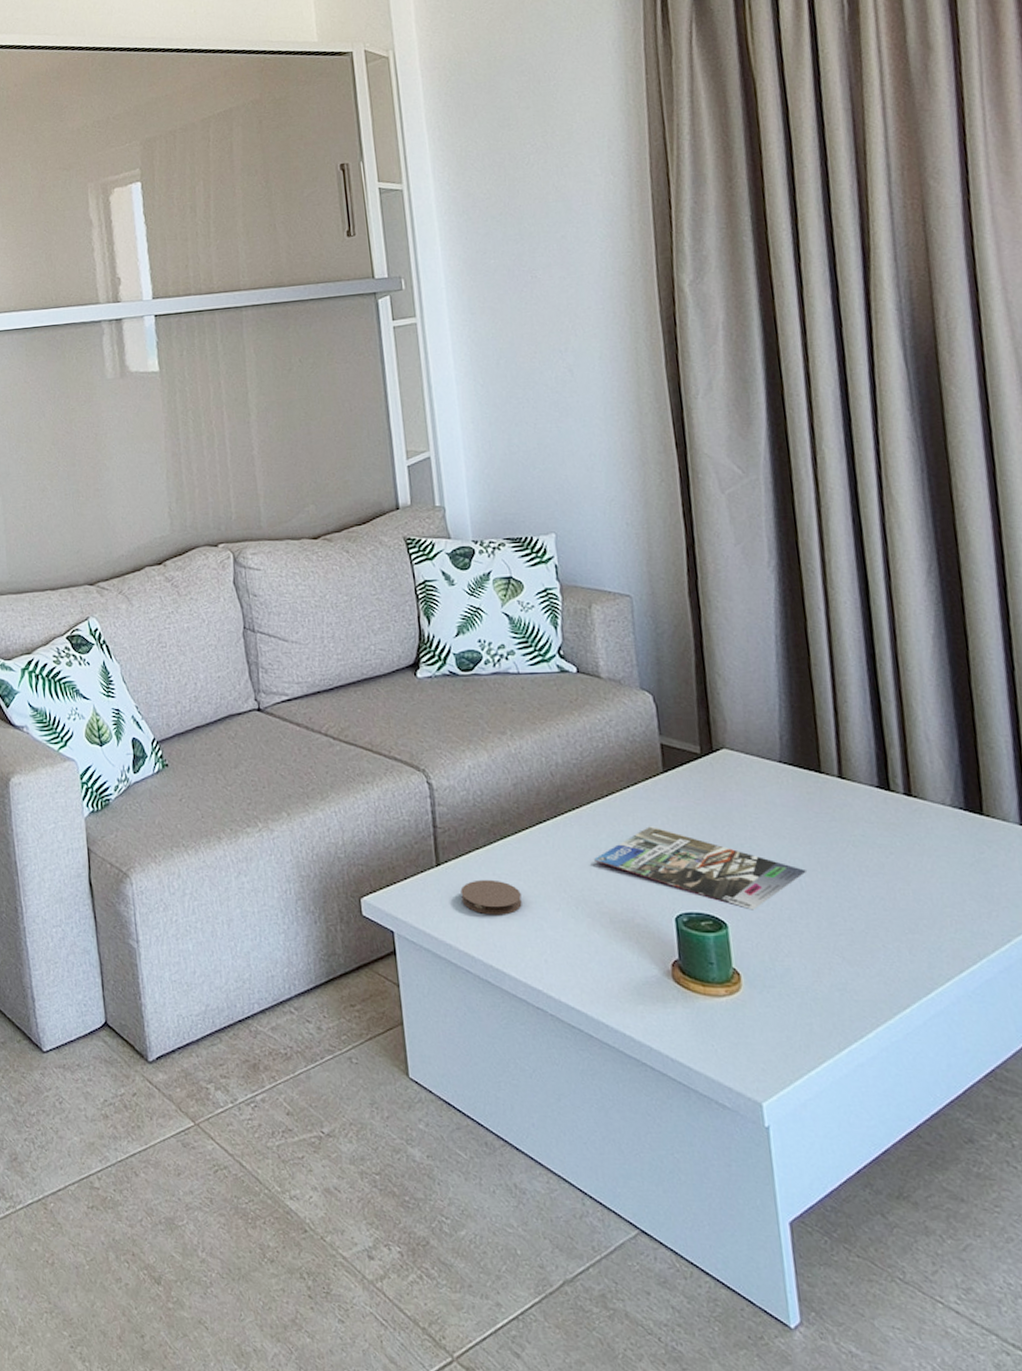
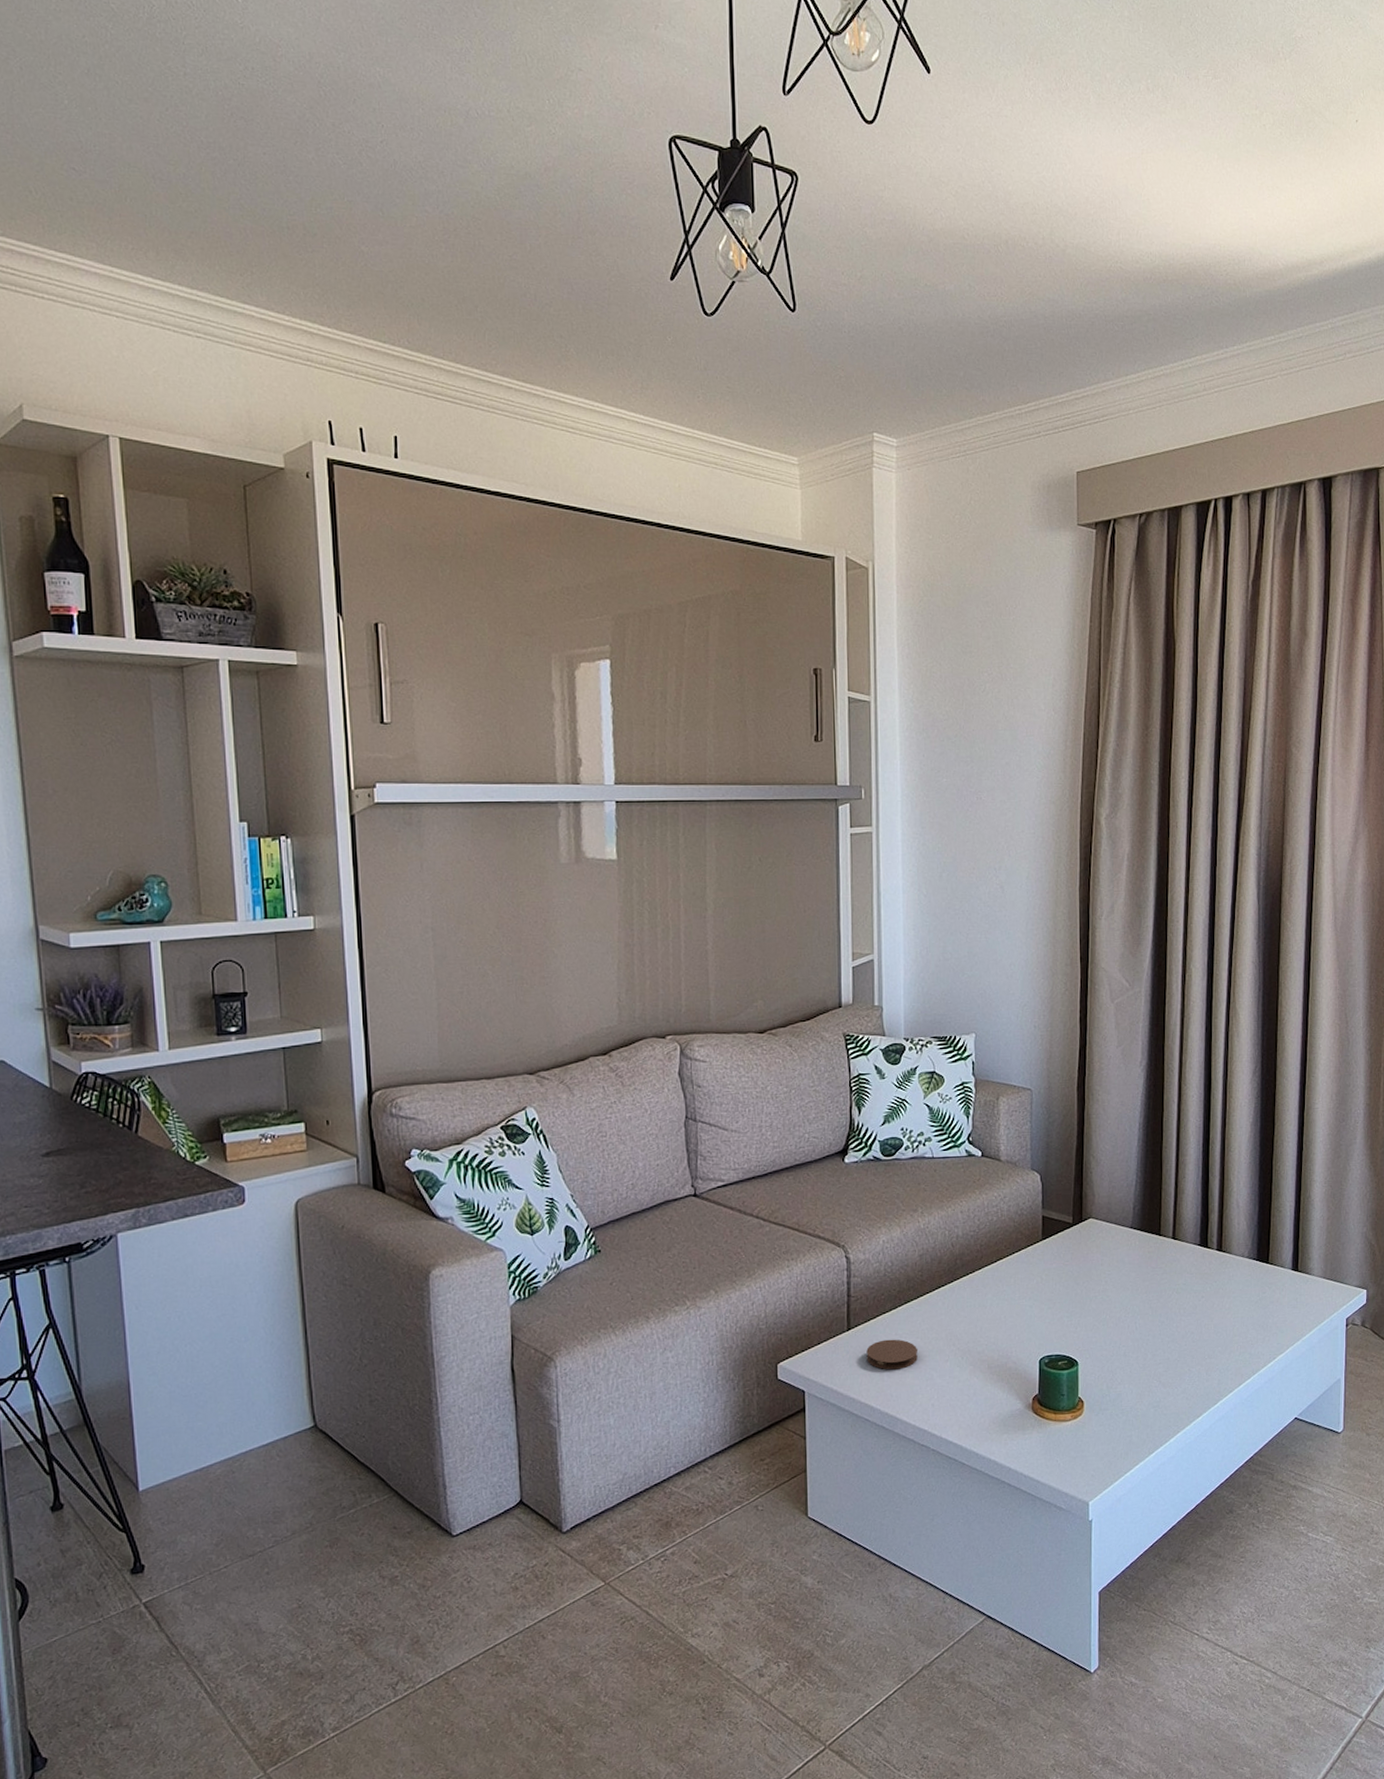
magazine: present [593,826,808,910] -> none [979,1285,1142,1350]

